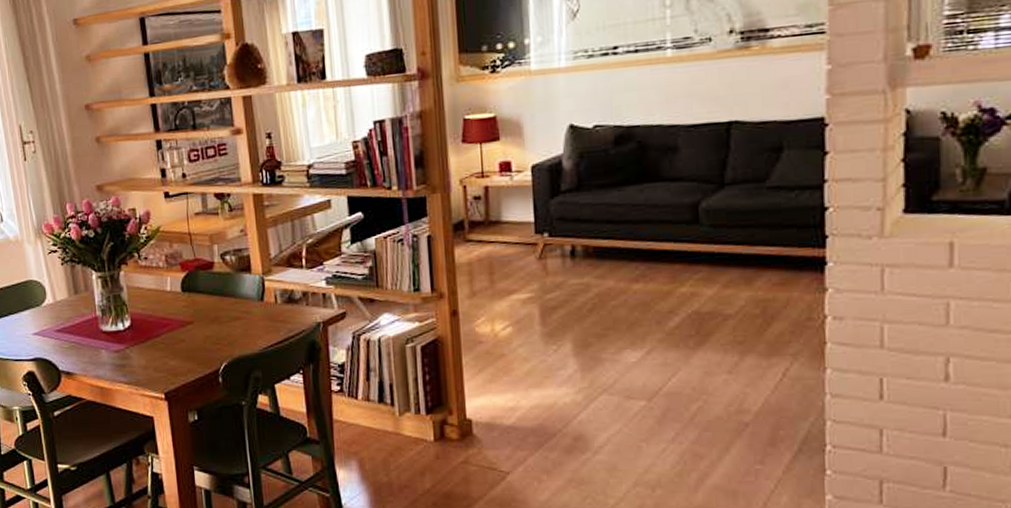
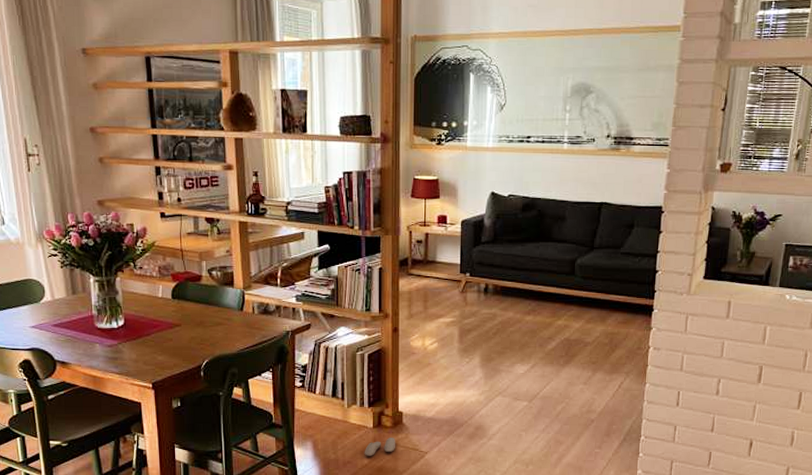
slippers: none [424,454,467,478] -> present [364,438,396,456]

